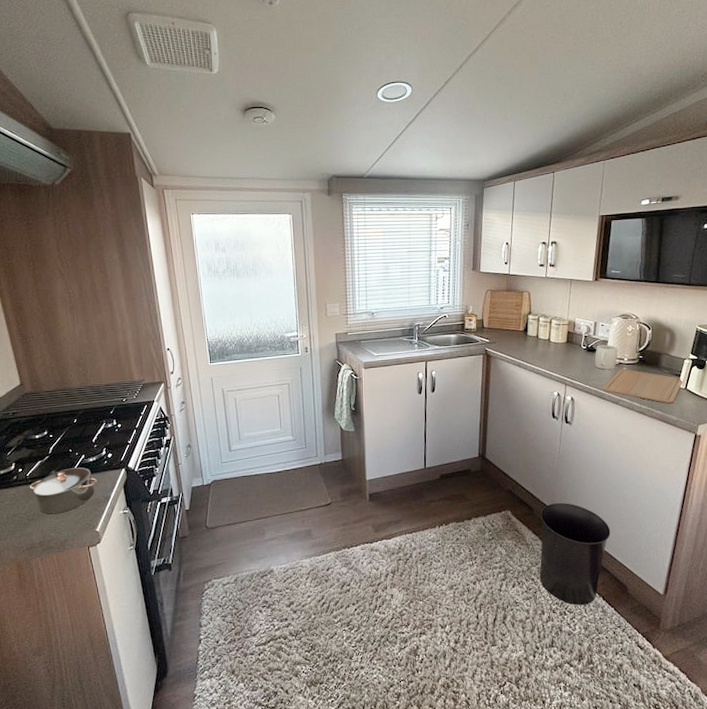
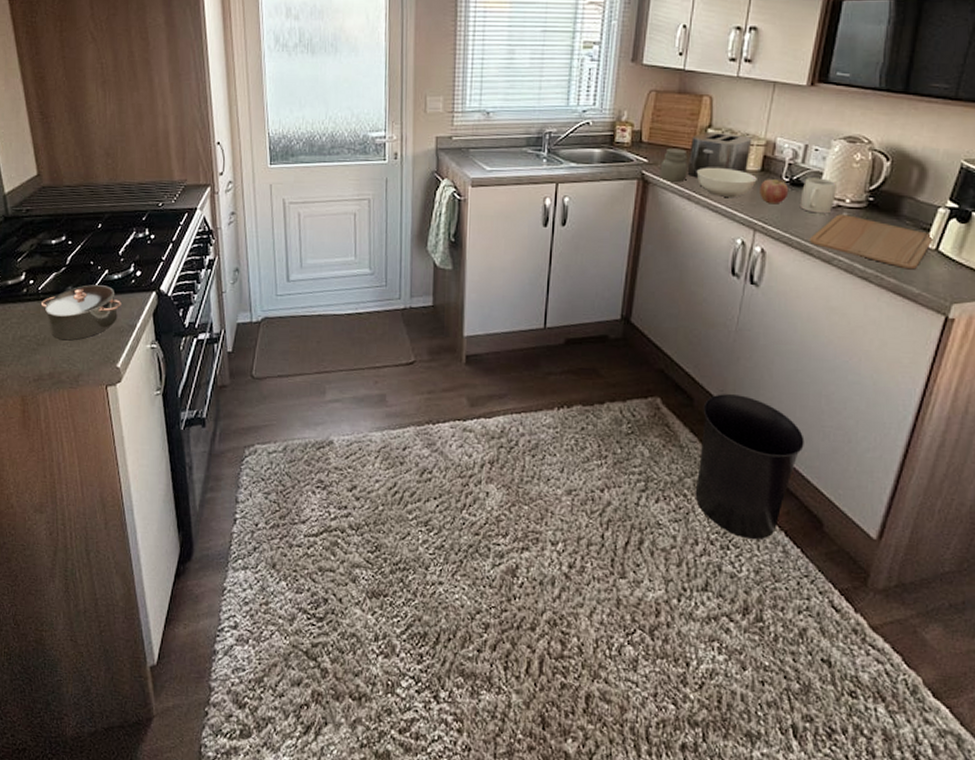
jar: none [498,330,518,355] -> present [660,148,689,183]
toaster: none [516,317,559,351] -> present [687,131,753,178]
bowl: none [523,342,565,364] -> present [696,167,757,199]
fruit: none [567,348,587,366] -> present [759,179,789,204]

